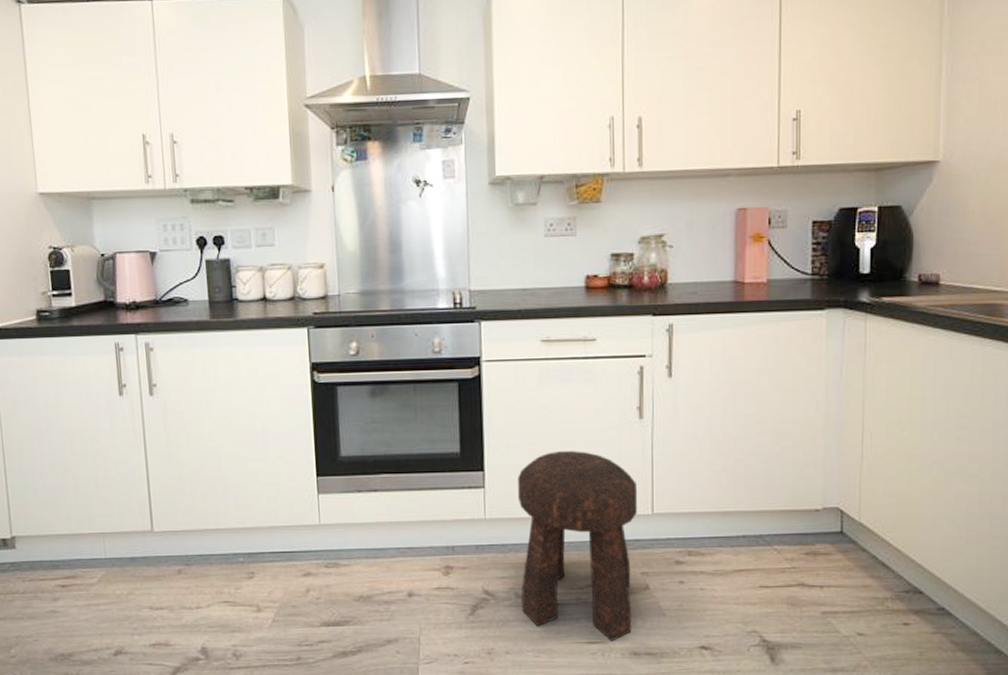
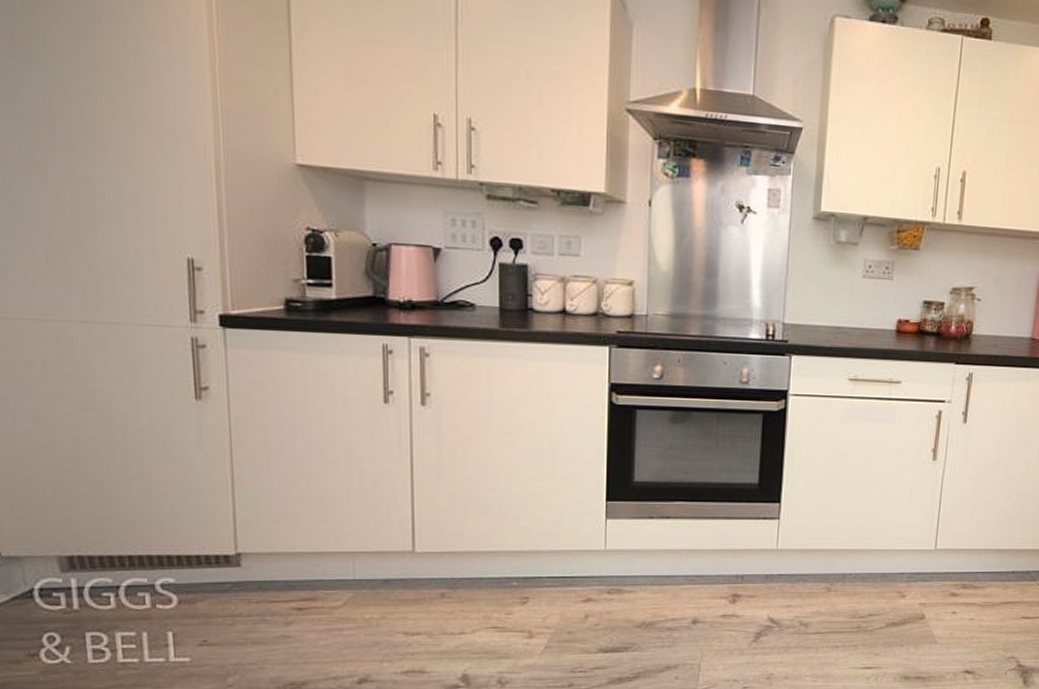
stool: present [518,451,638,641] -> none [805,487,924,667]

